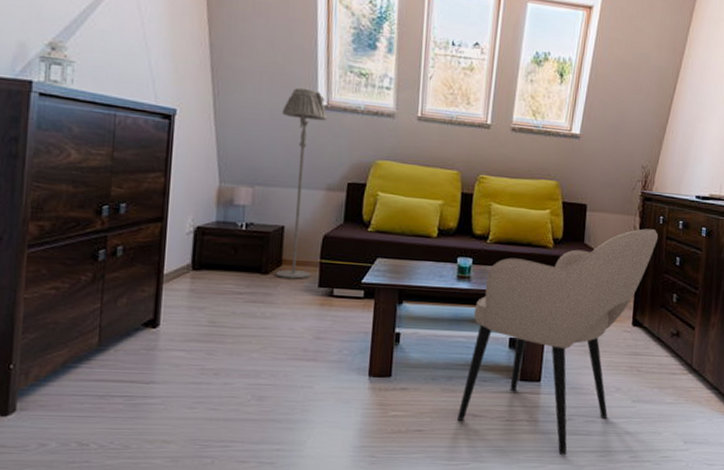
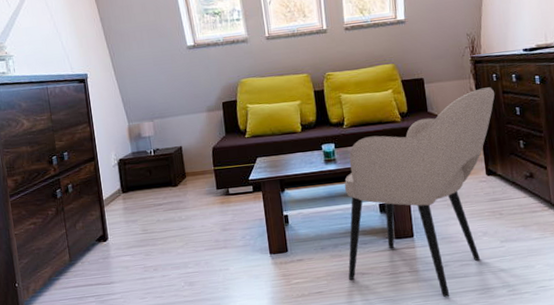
floor lamp: present [275,88,328,279] -> none [161,35,209,187]

